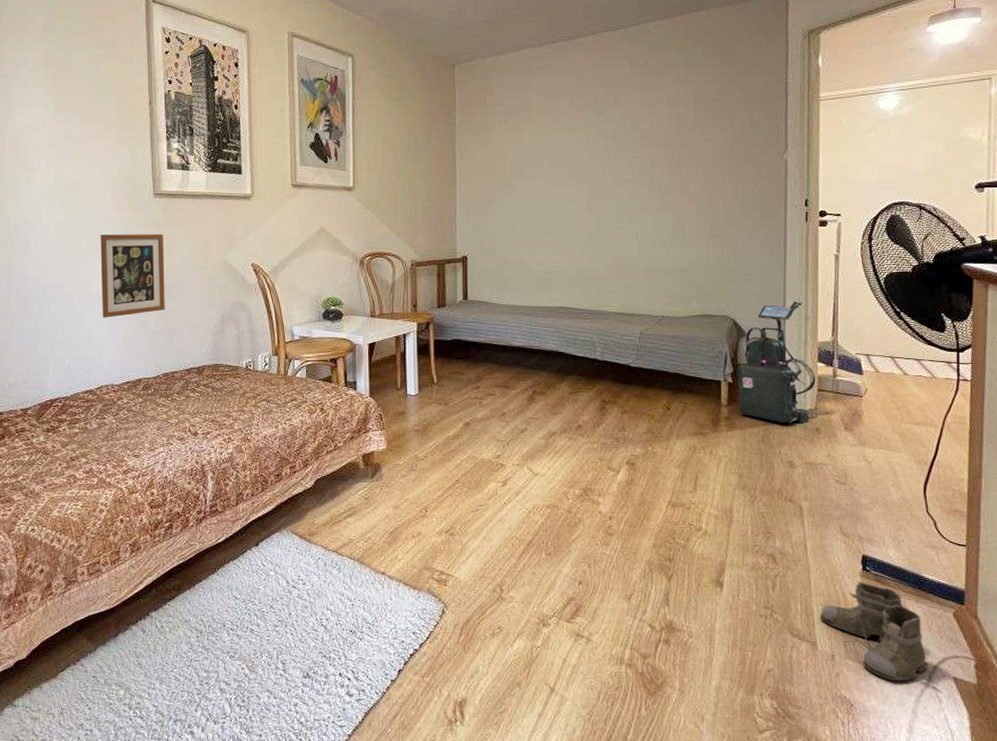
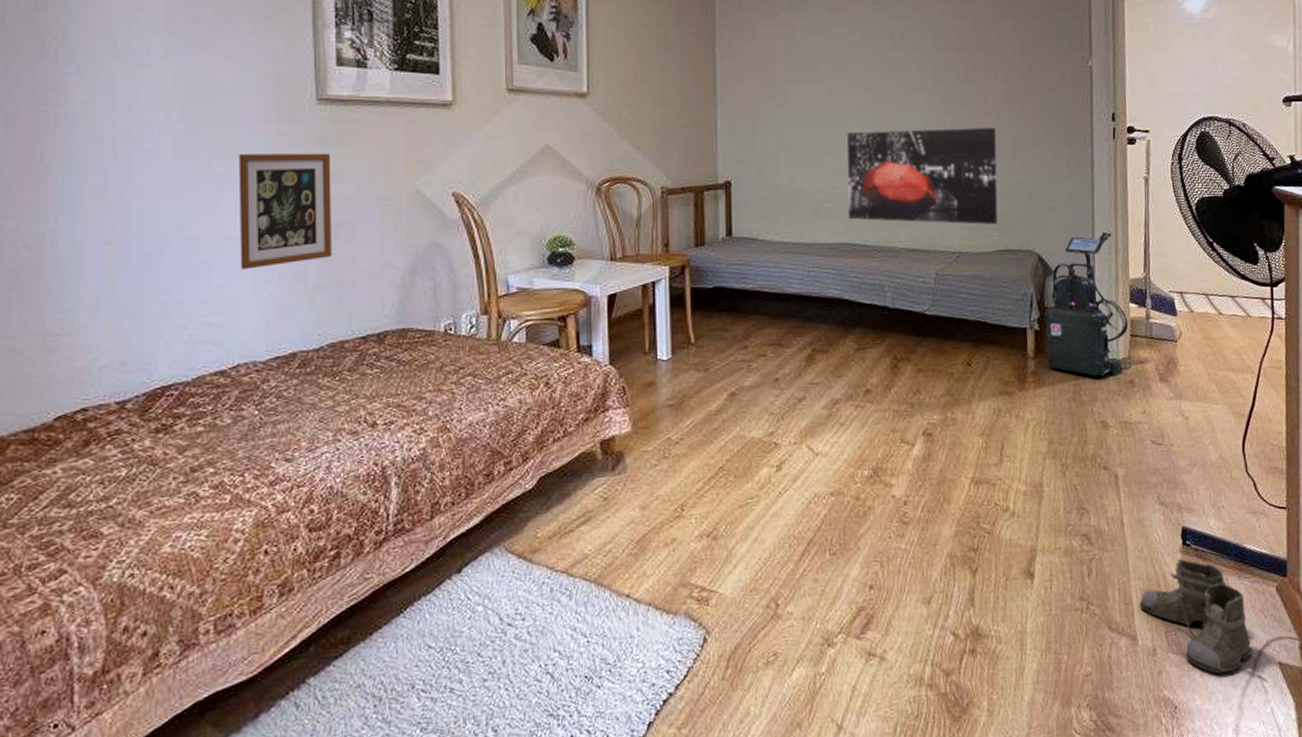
wall art: none [564,212,697,293] -> present [847,127,998,225]

